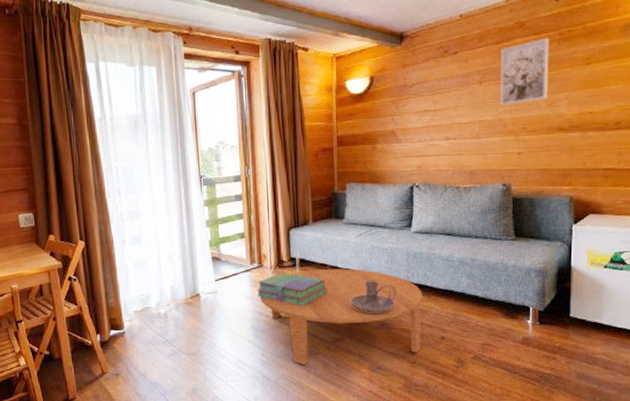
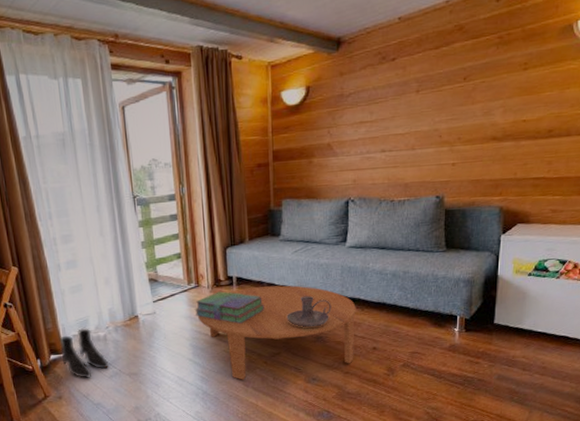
boots: none [120,304,169,357] -> present [59,328,109,379]
wall art: present [500,37,549,106] -> none [437,41,488,115]

